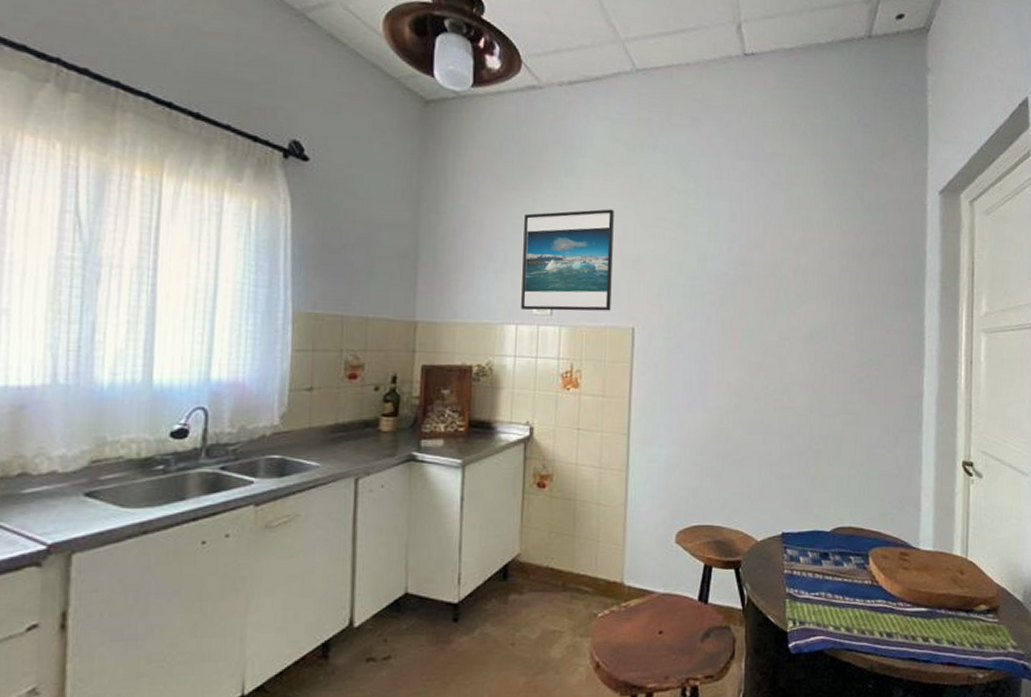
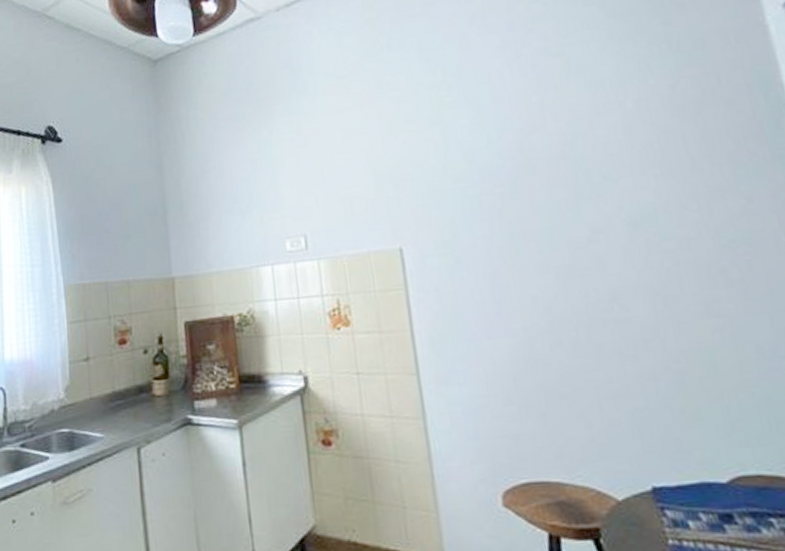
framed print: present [521,209,614,311] -> none [262,122,371,248]

